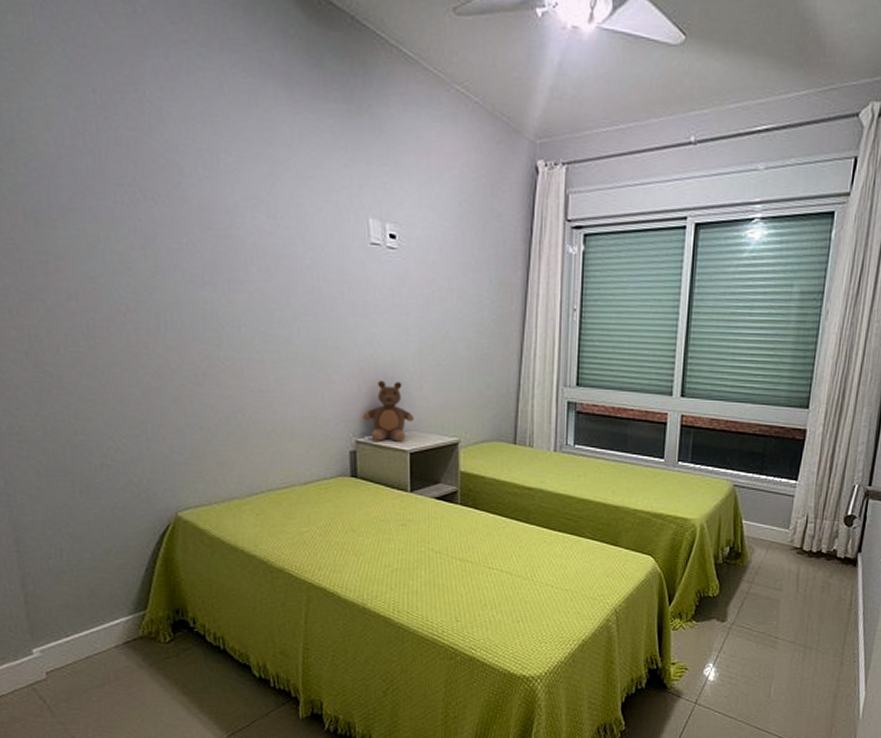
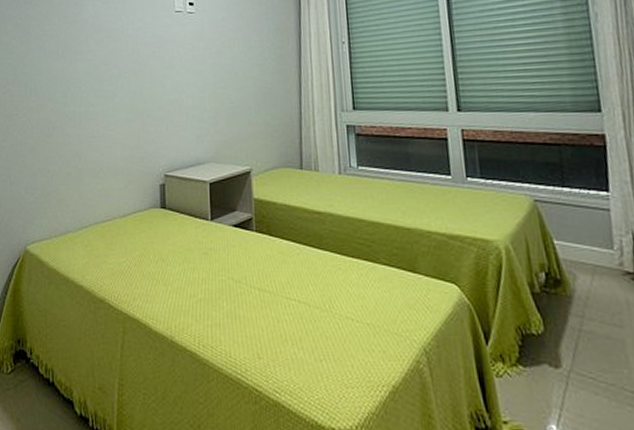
teddy bear: present [362,380,414,442] -> none [170,119,212,174]

